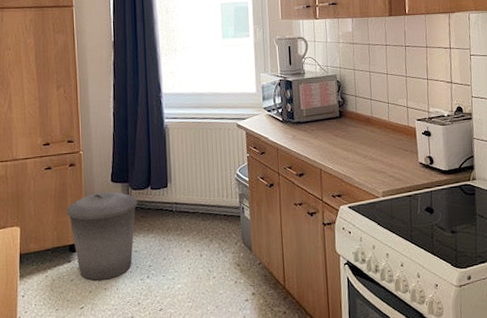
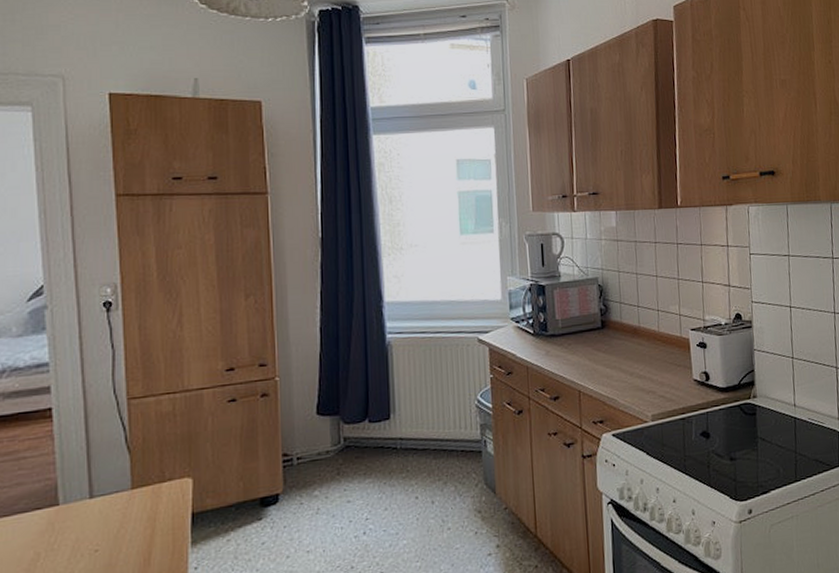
trash can: present [66,191,138,281] -> none [256,427,351,542]

